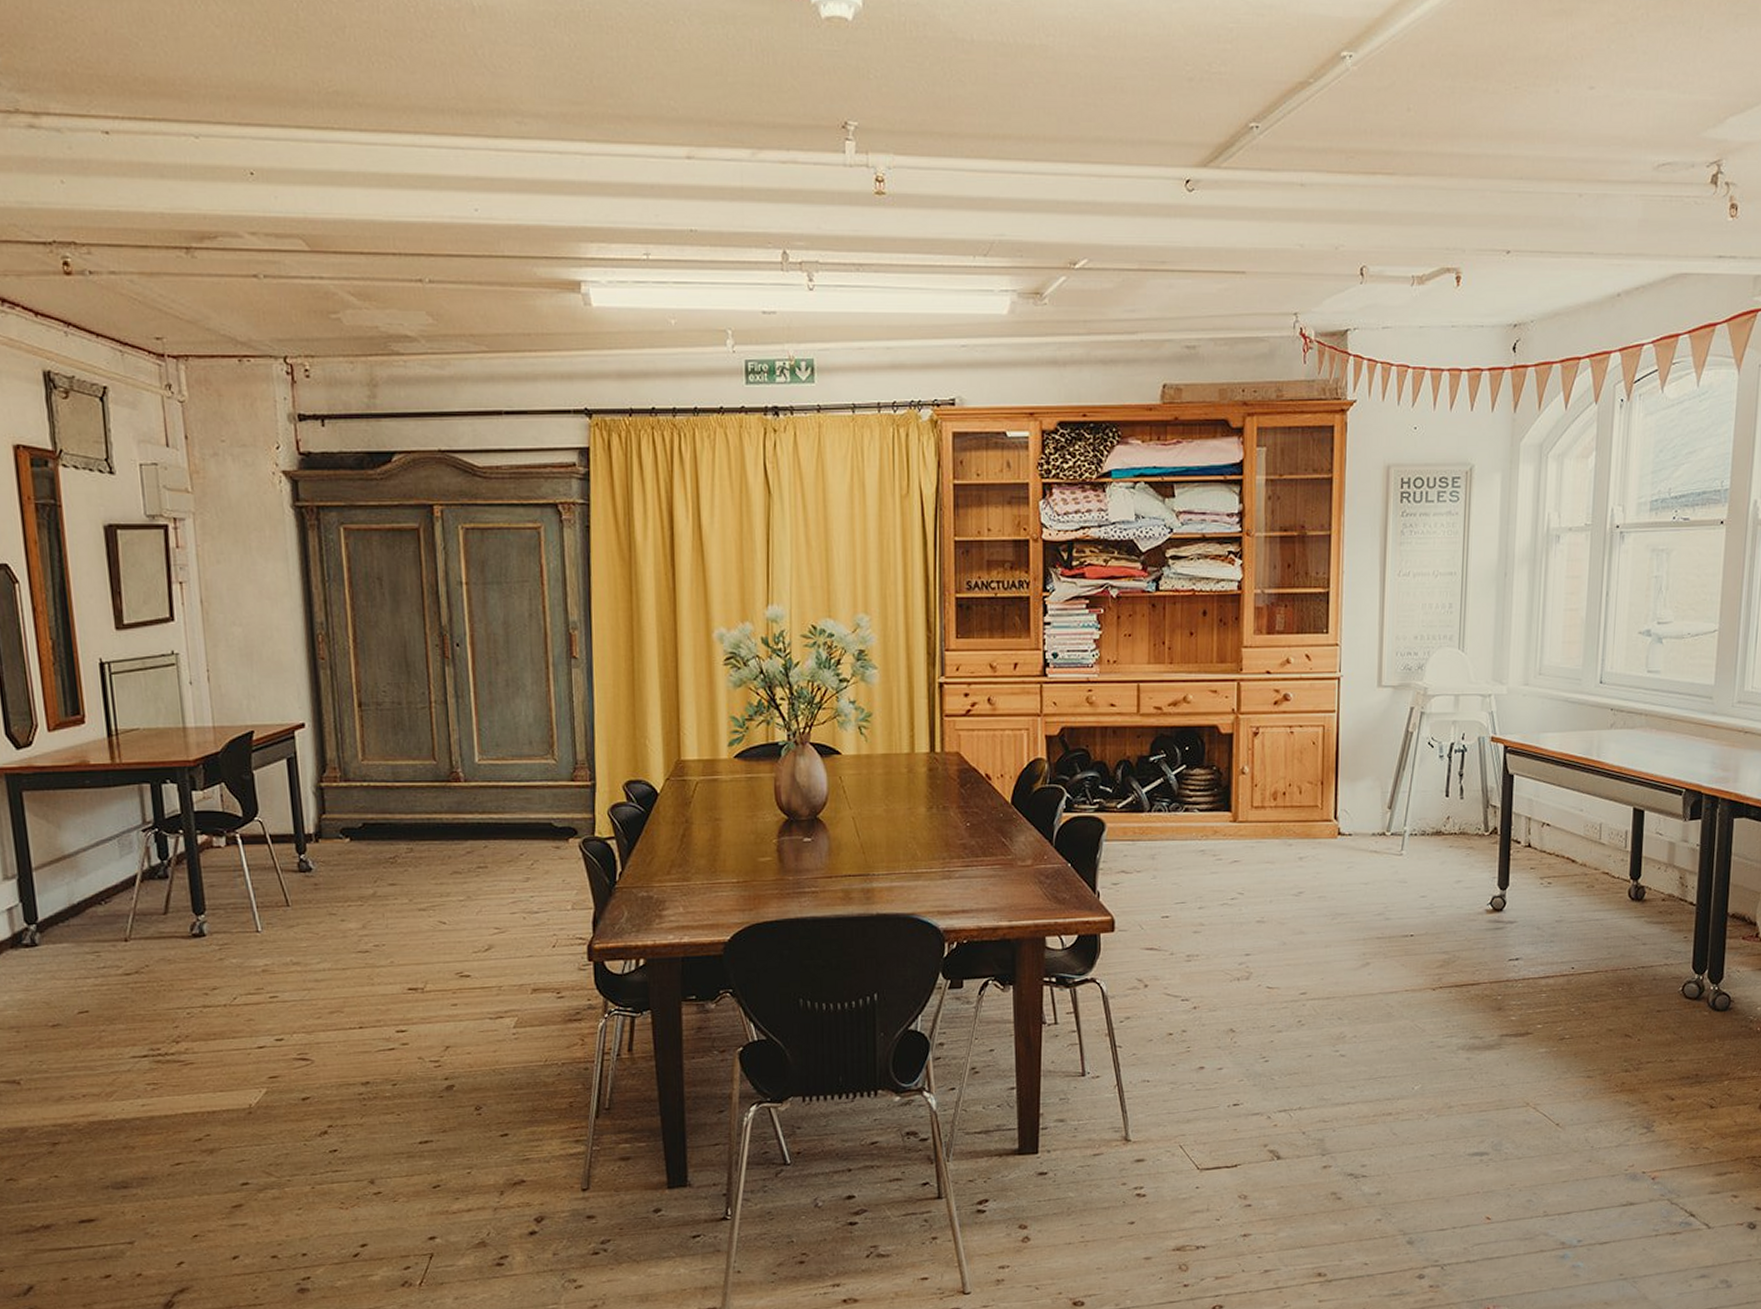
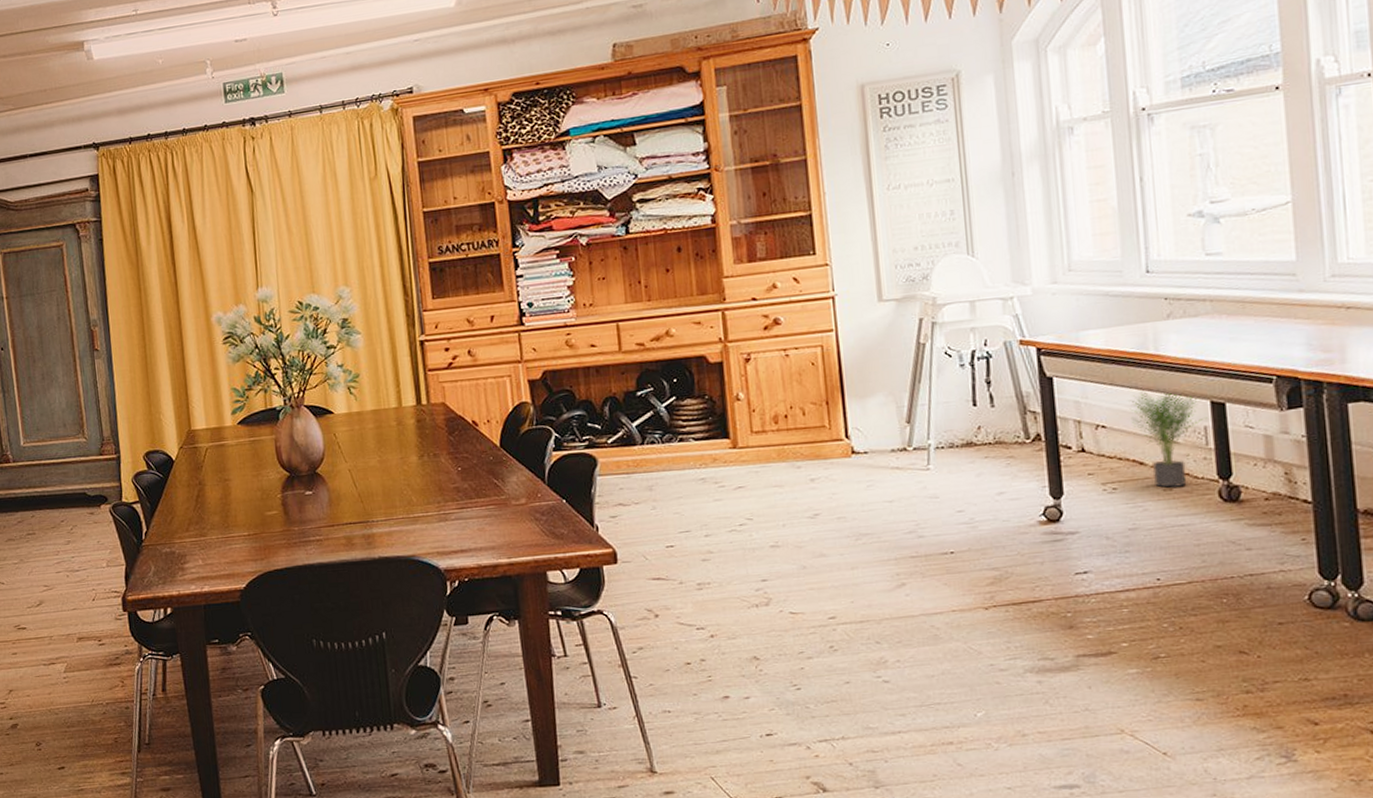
potted plant: none [1570,793,1629,885] -> present [1129,390,1208,488]

